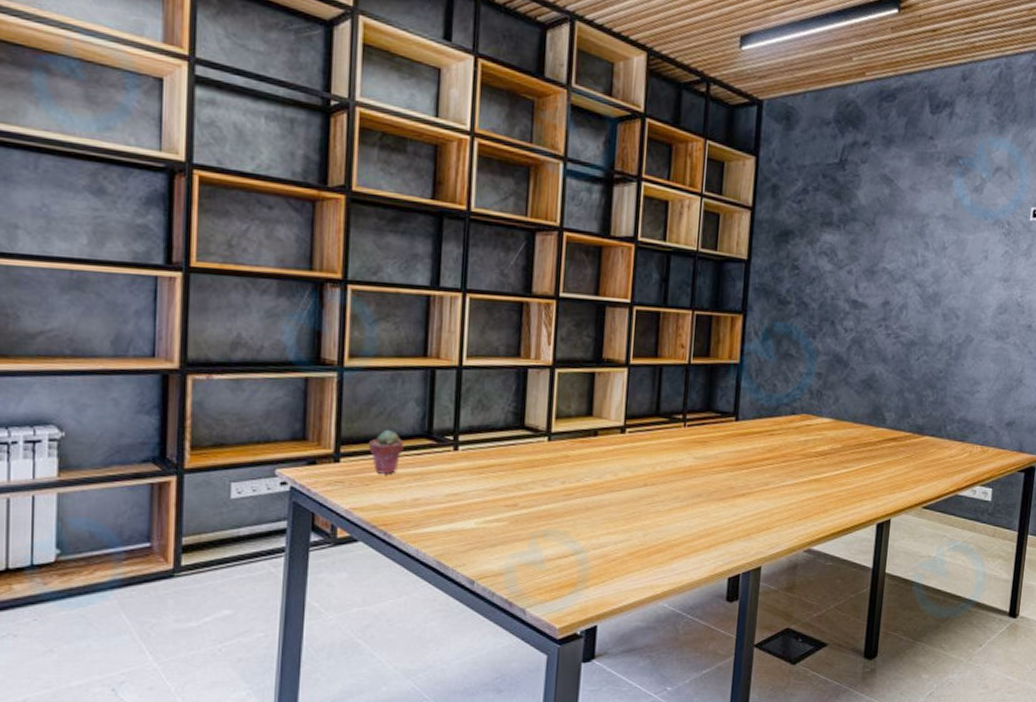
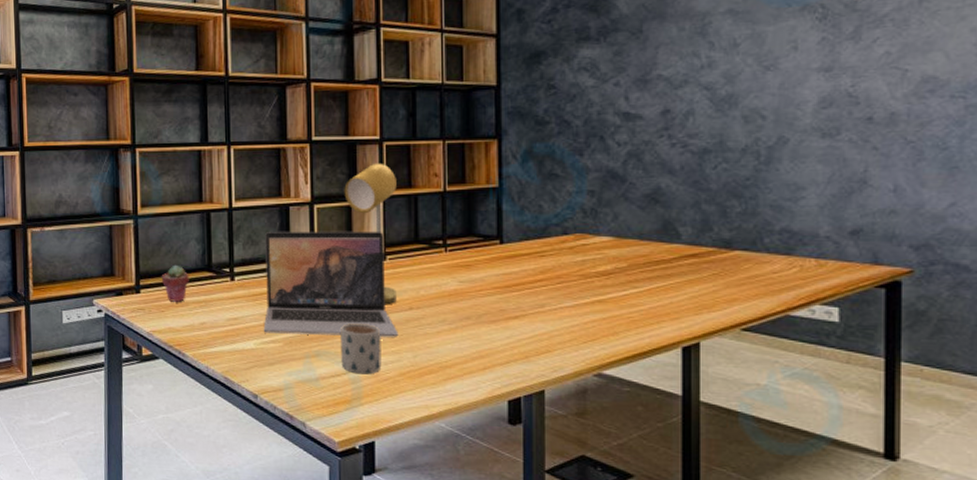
laptop: none [487,396,631,515] -> present [263,231,399,337]
mug: none [570,499,614,555] -> present [341,322,382,375]
desk lamp: none [588,328,644,481] -> present [344,163,397,305]

